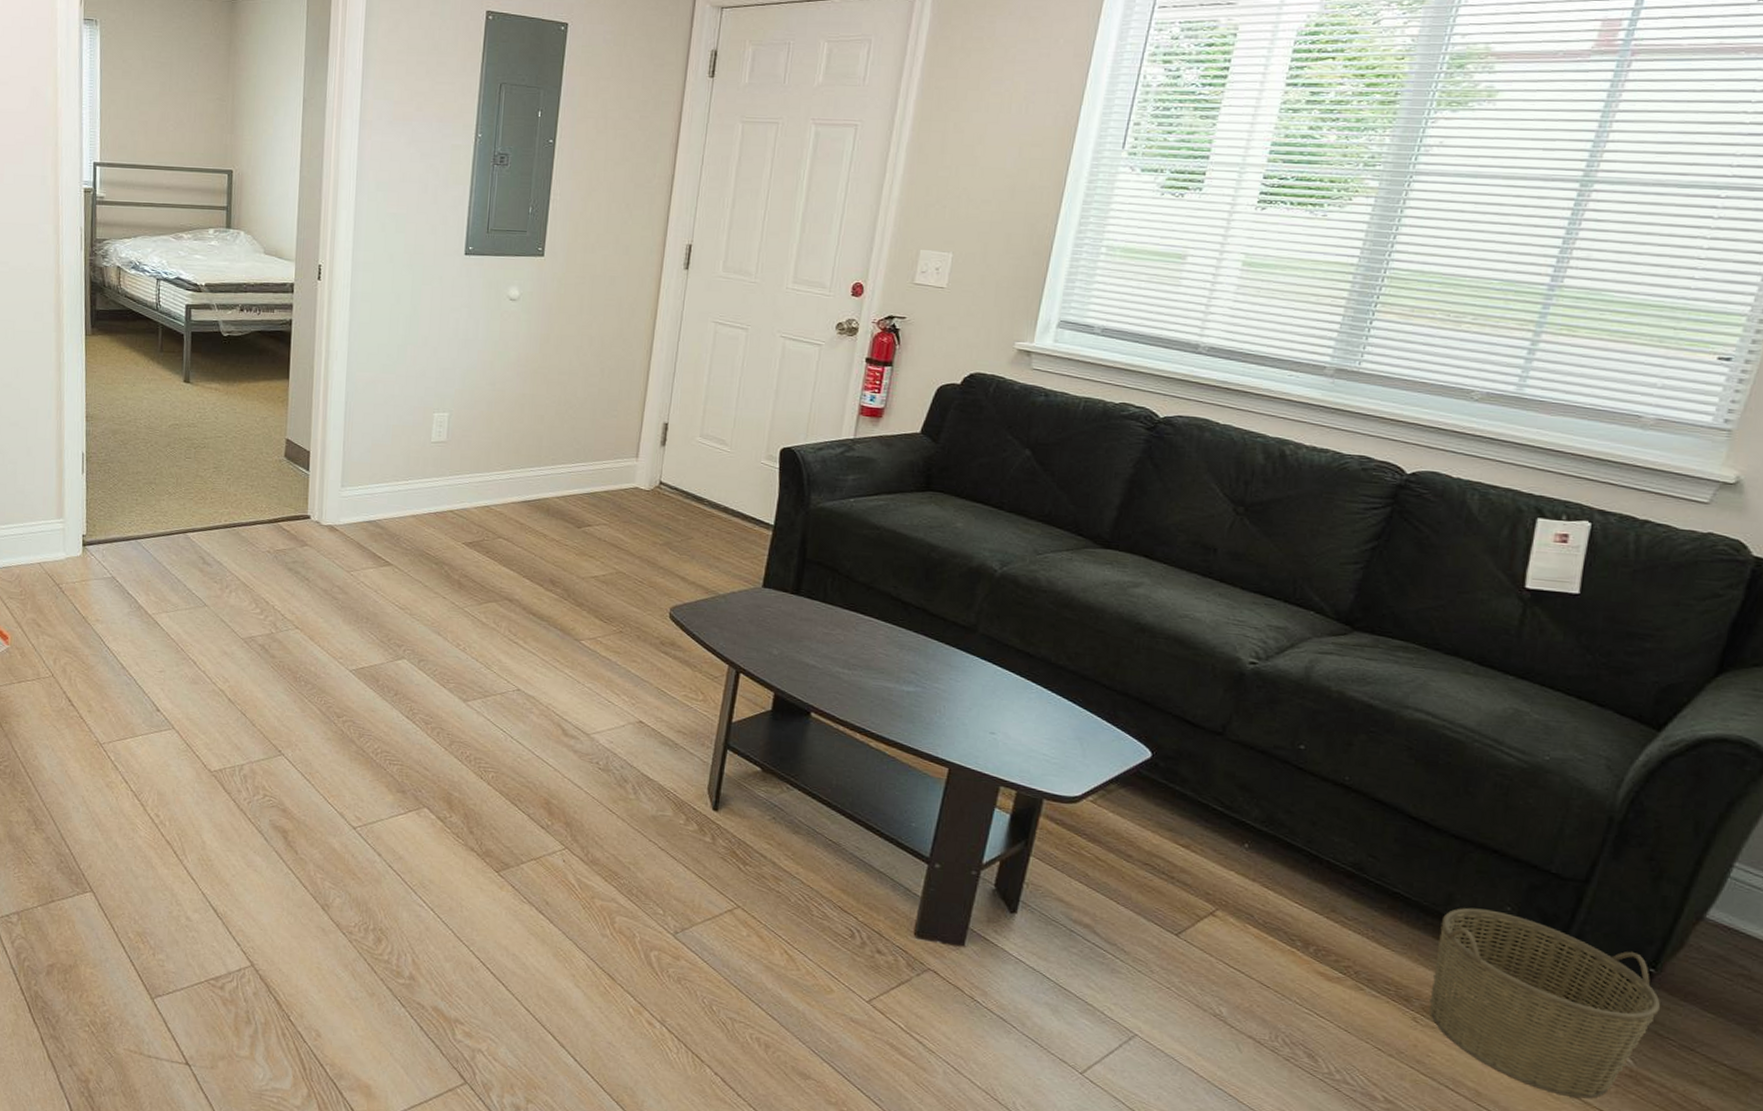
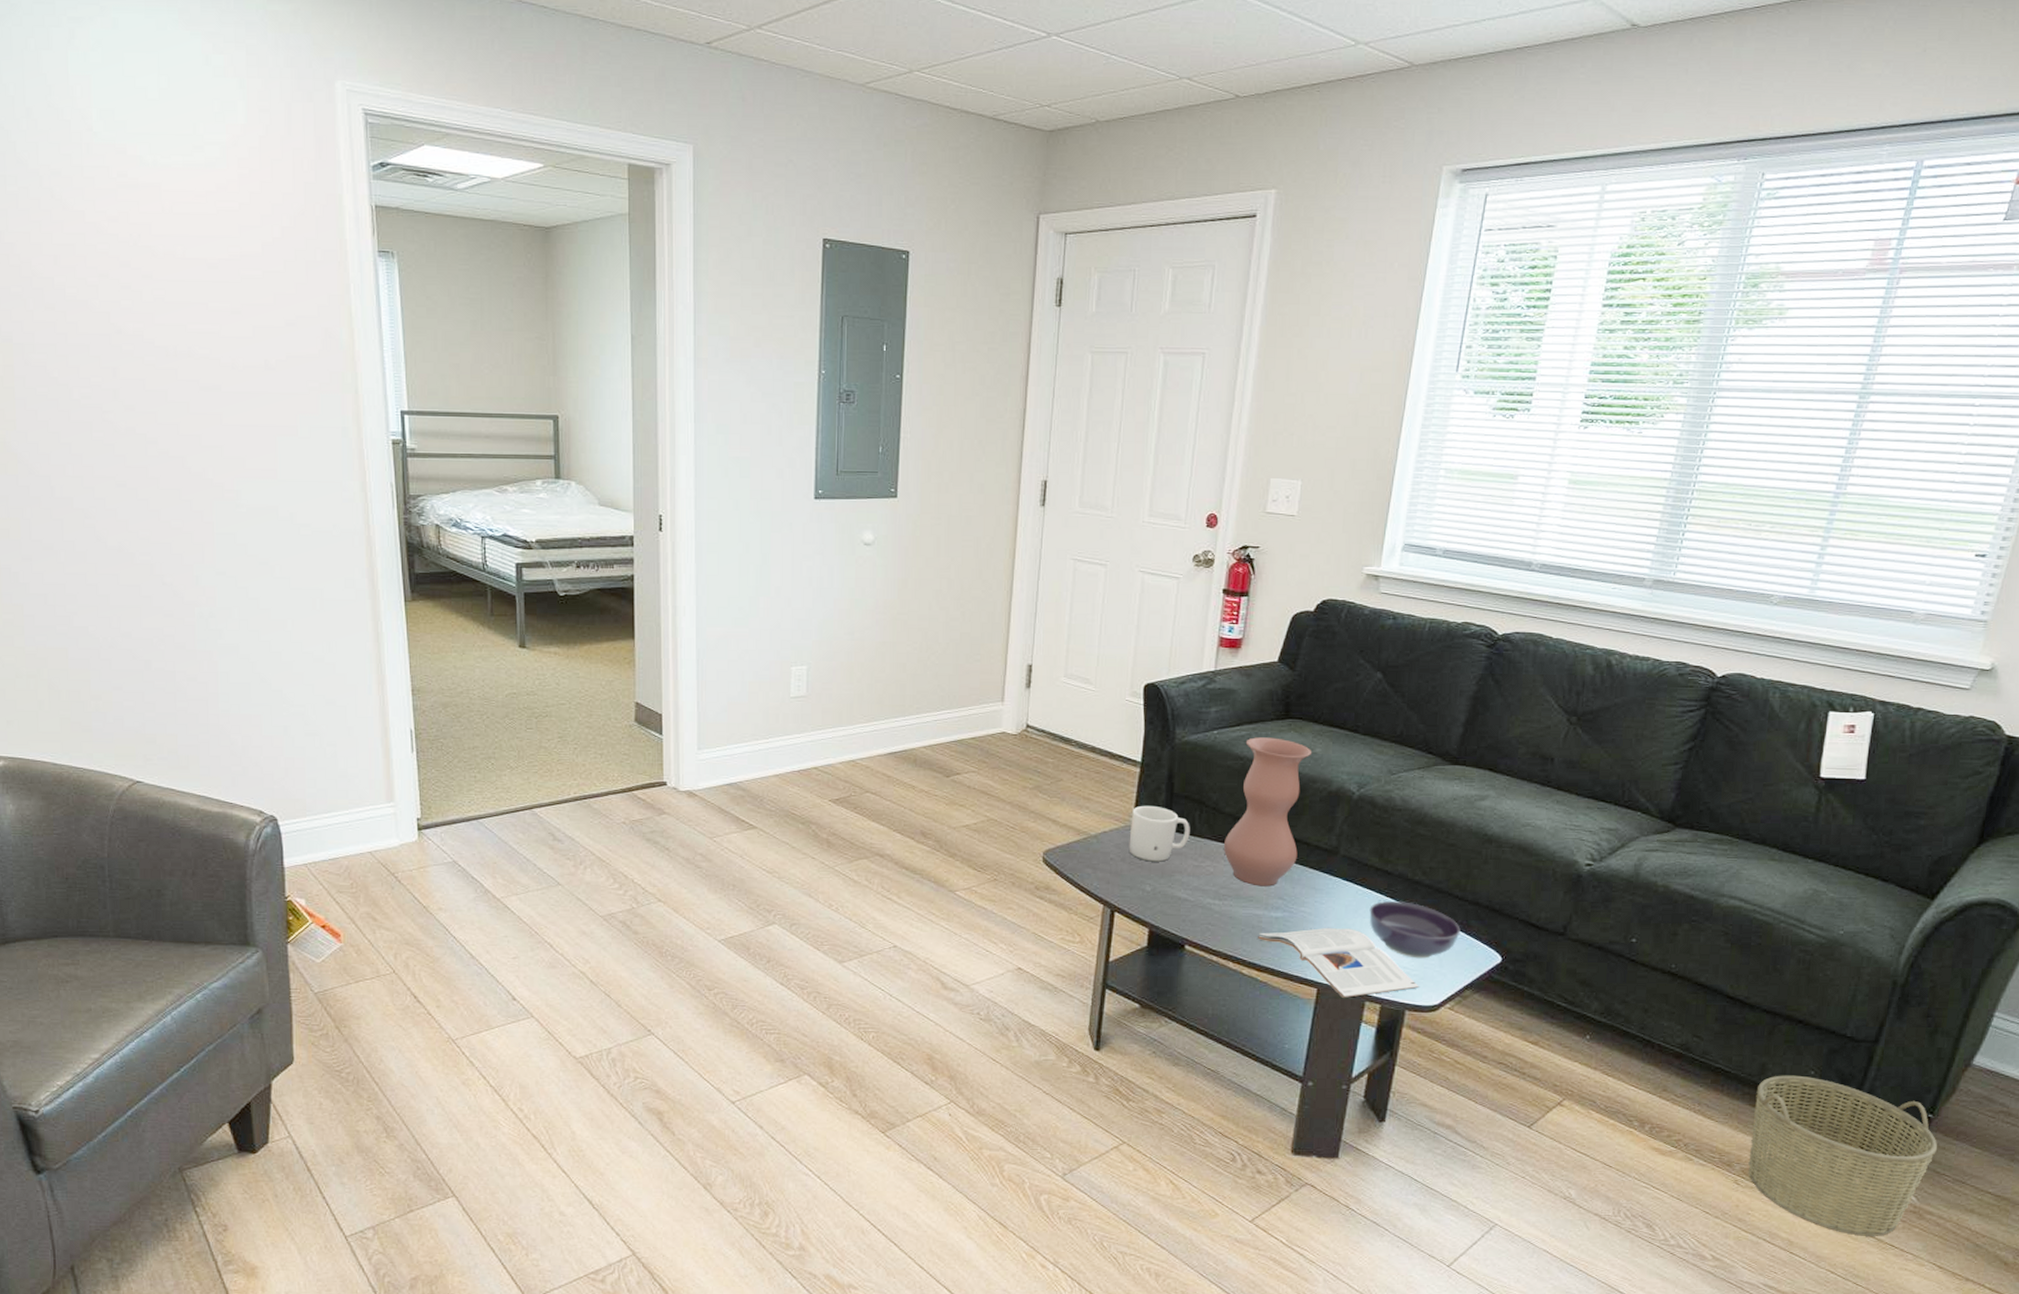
mug: none [757,568,822,627] -> present [1129,805,1190,862]
vase: none [855,507,953,660] -> present [1223,737,1313,887]
magazine: none [887,706,1059,782] -> present [1258,927,1419,999]
bowl: none [1007,684,1107,747] -> present [1369,900,1461,959]

